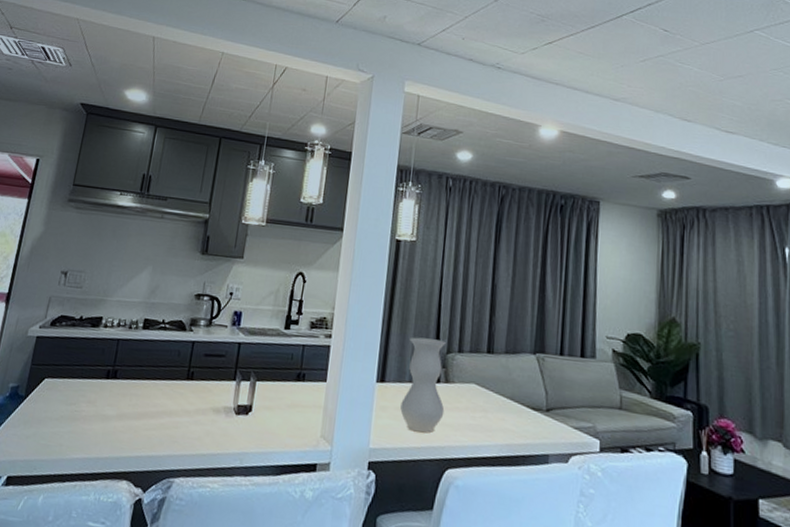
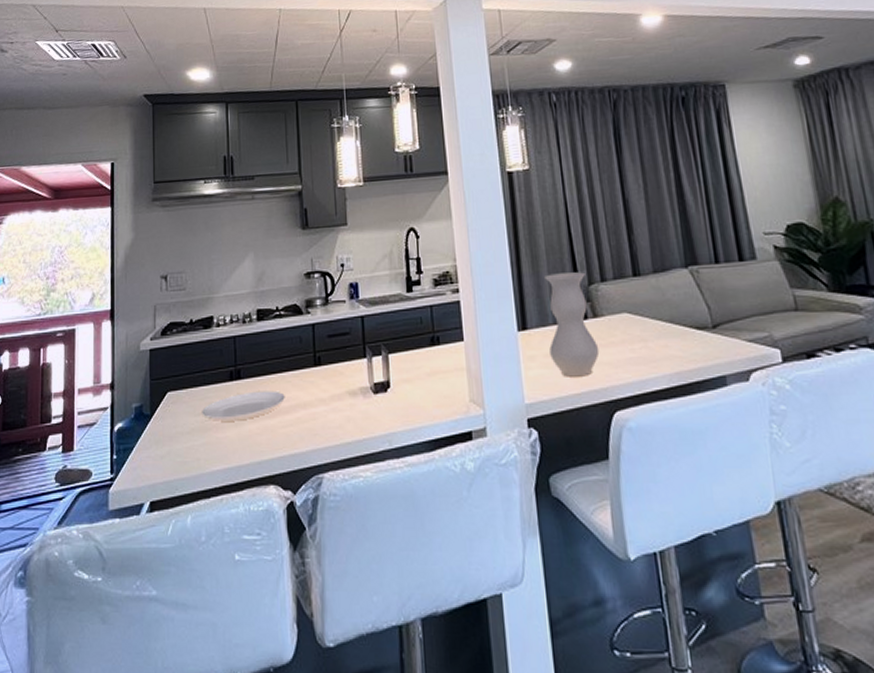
plate: none [73,392,154,417] -> present [202,391,285,421]

